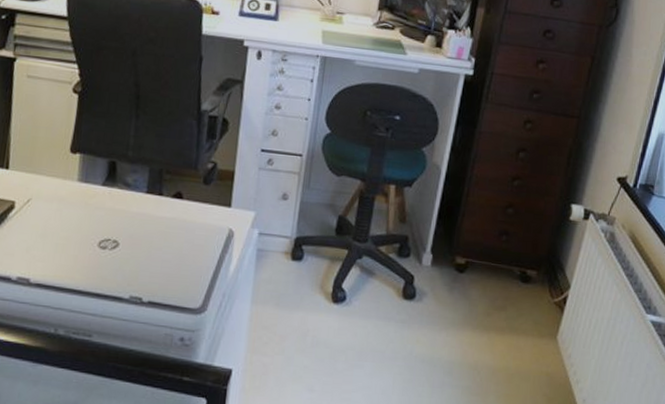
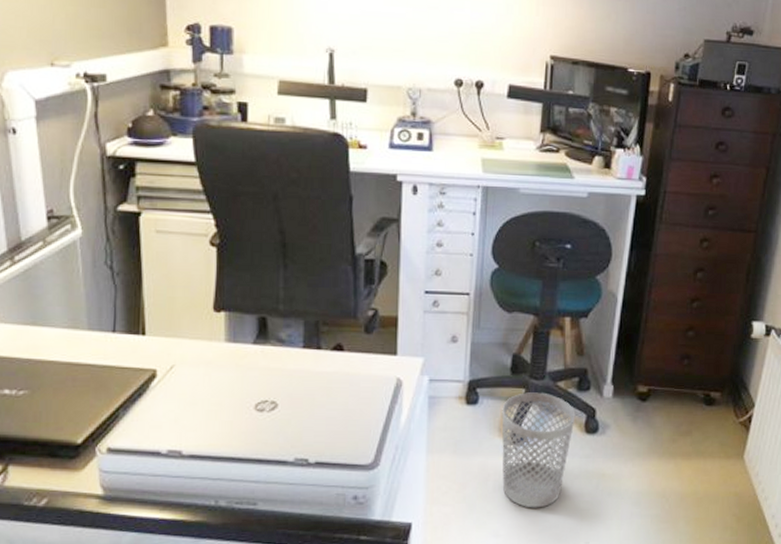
wastebasket: none [320,253,395,368] -> present [501,392,576,508]

